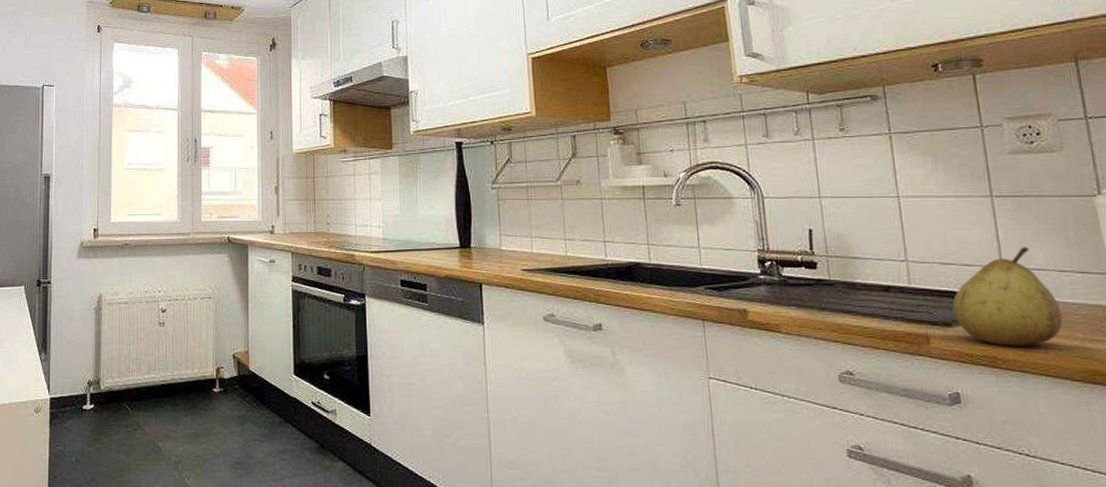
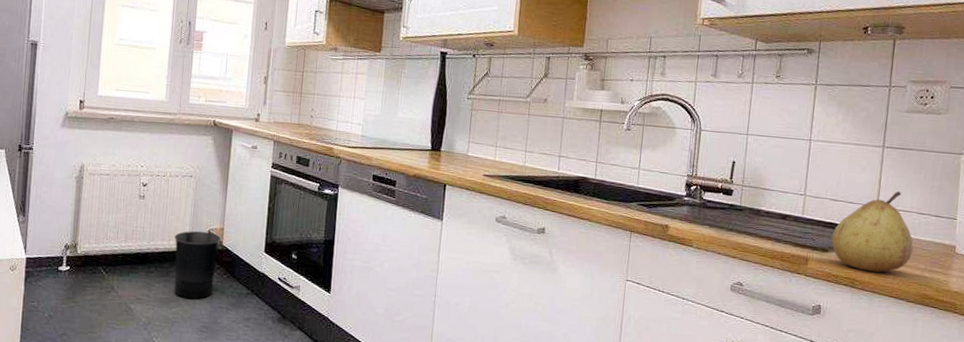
waste bin: none [197,356,247,433] -> present [174,231,221,300]

